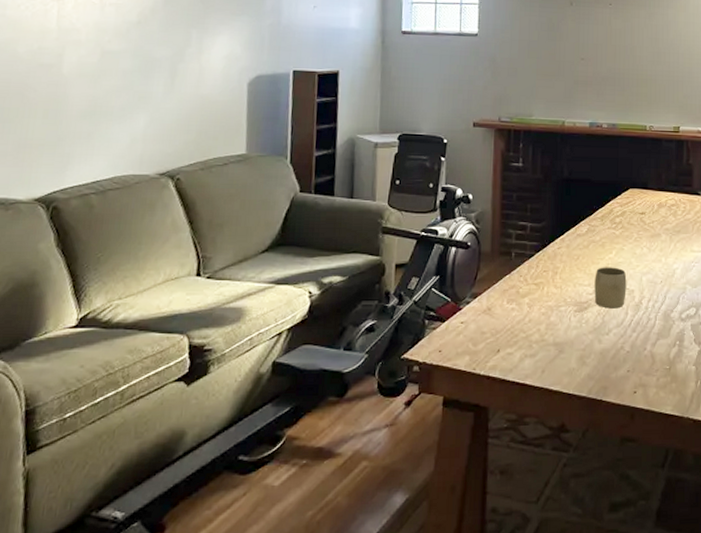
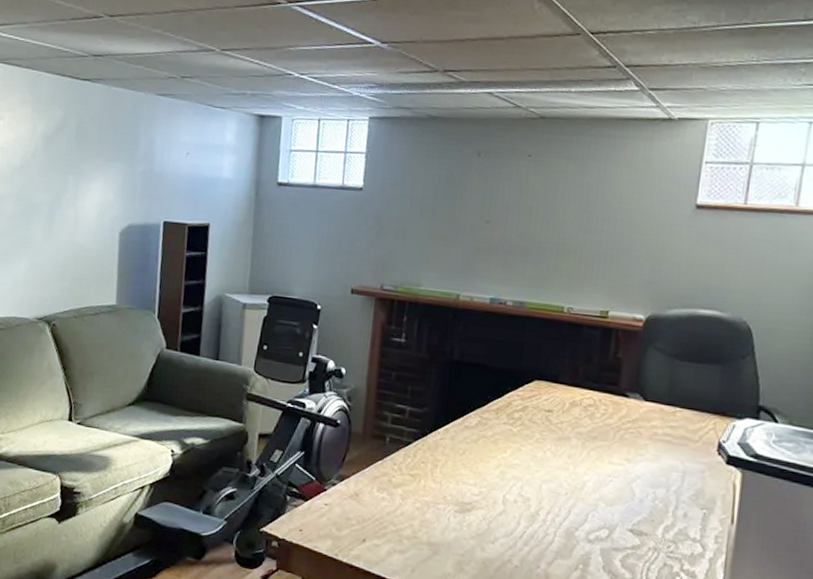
mug: present [594,267,627,309] -> none [480,466,522,516]

